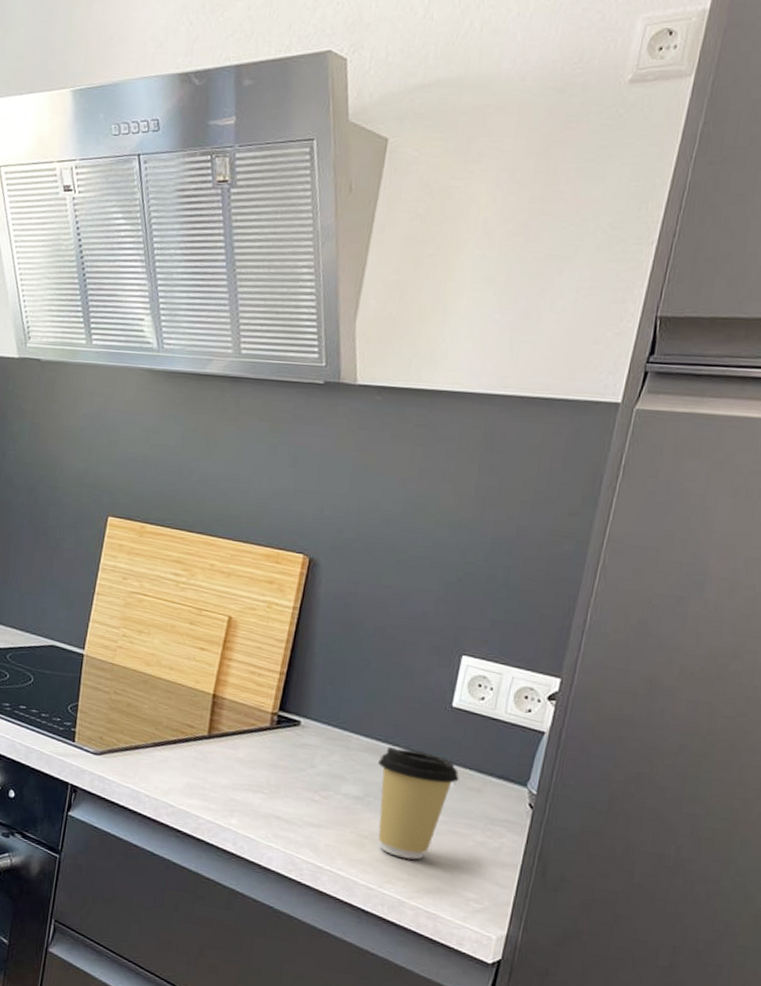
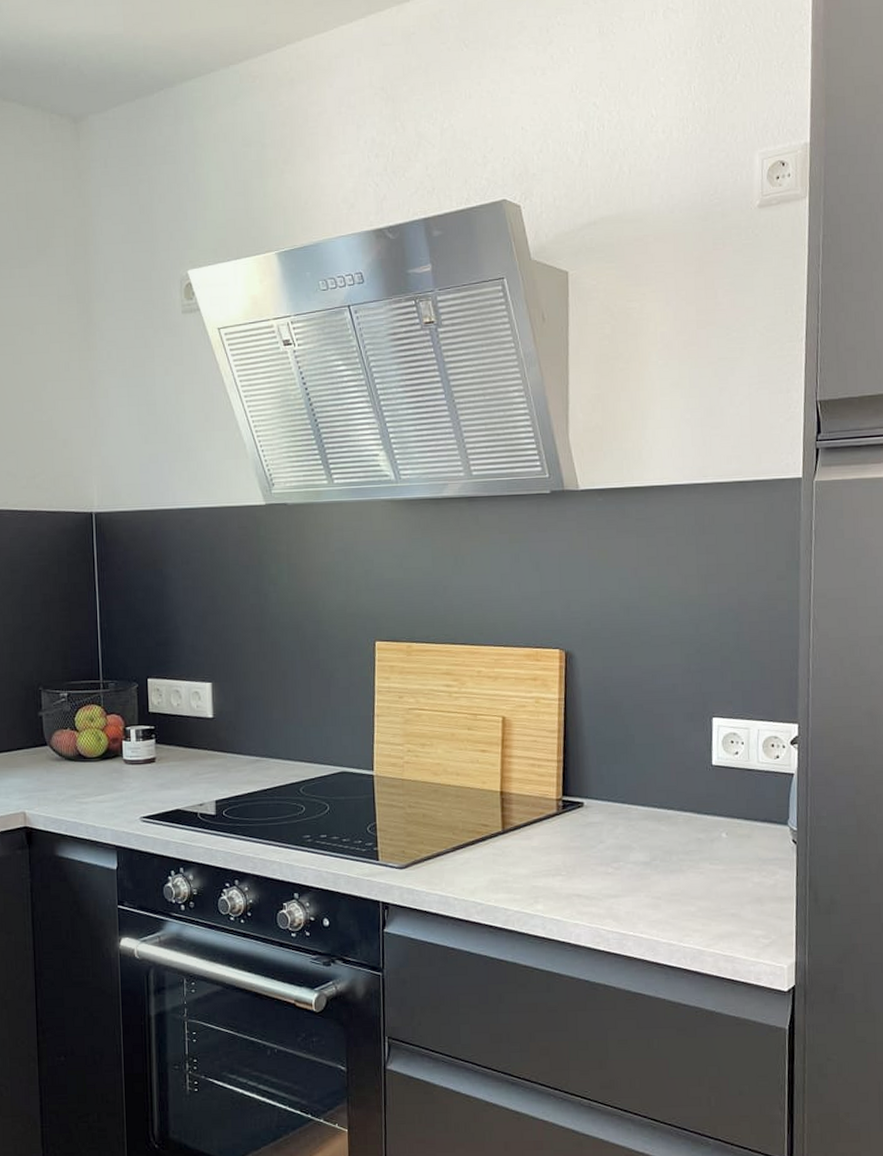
coffee cup: present [378,747,460,860] -> none [658,810,730,911]

